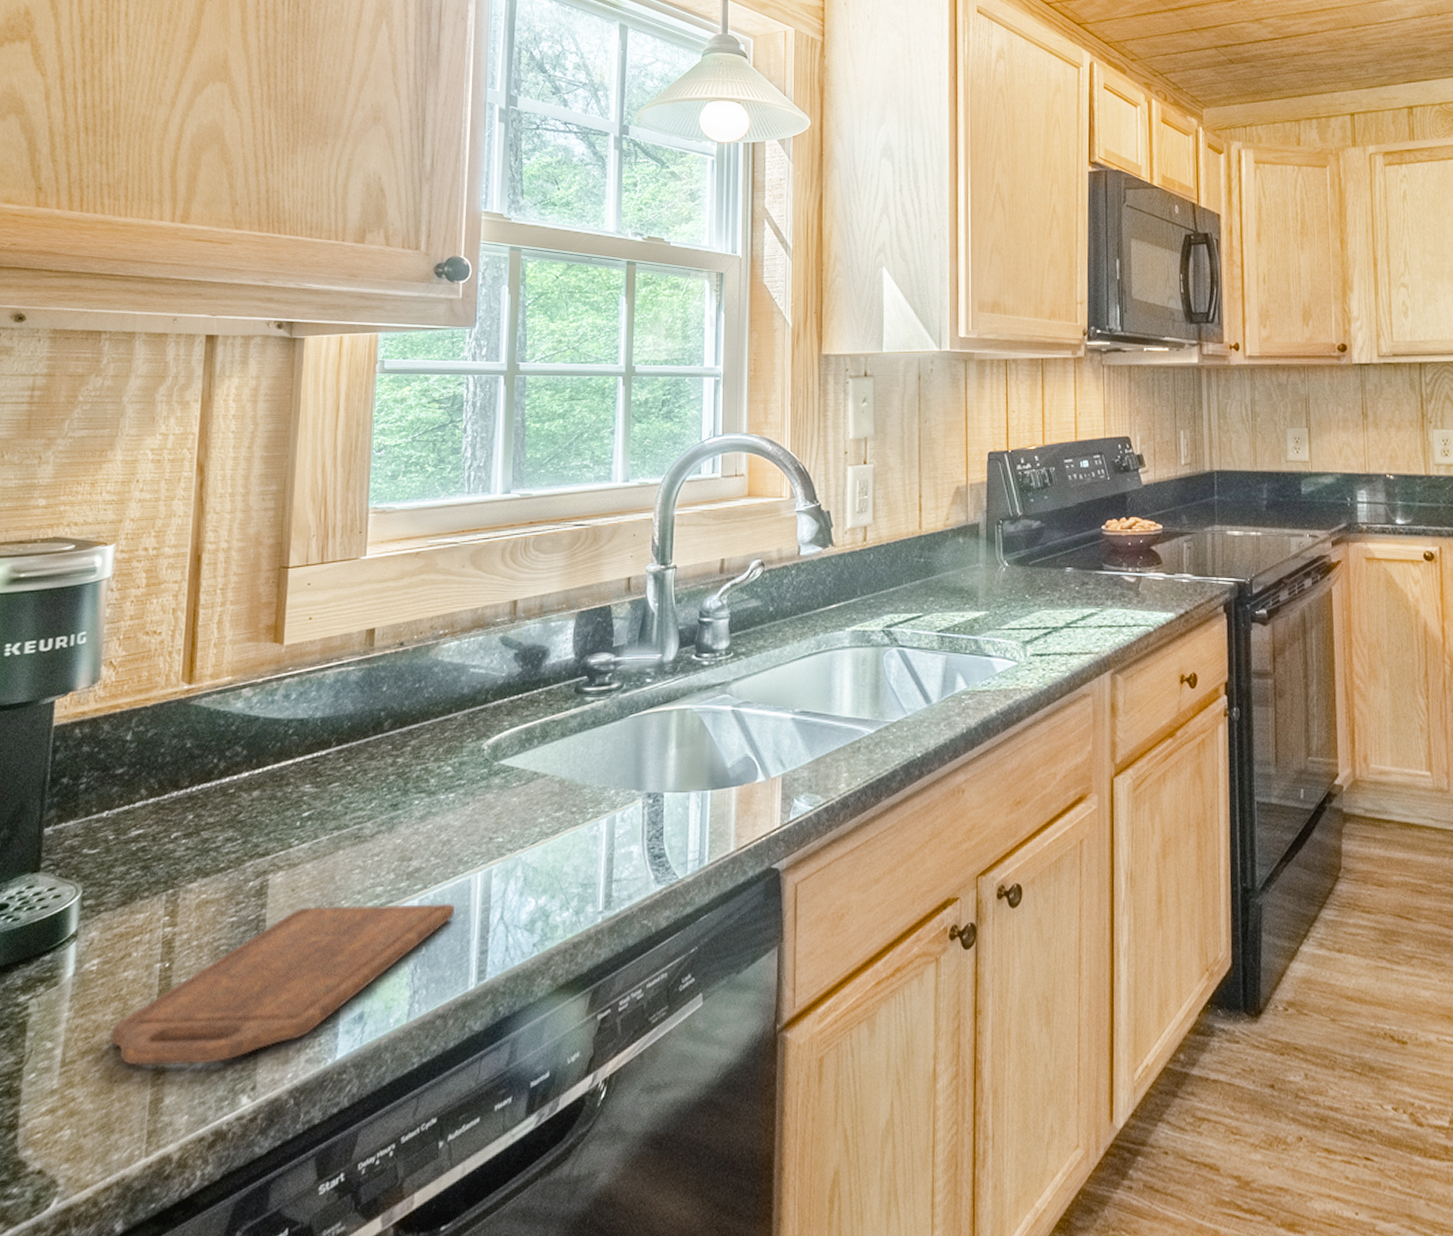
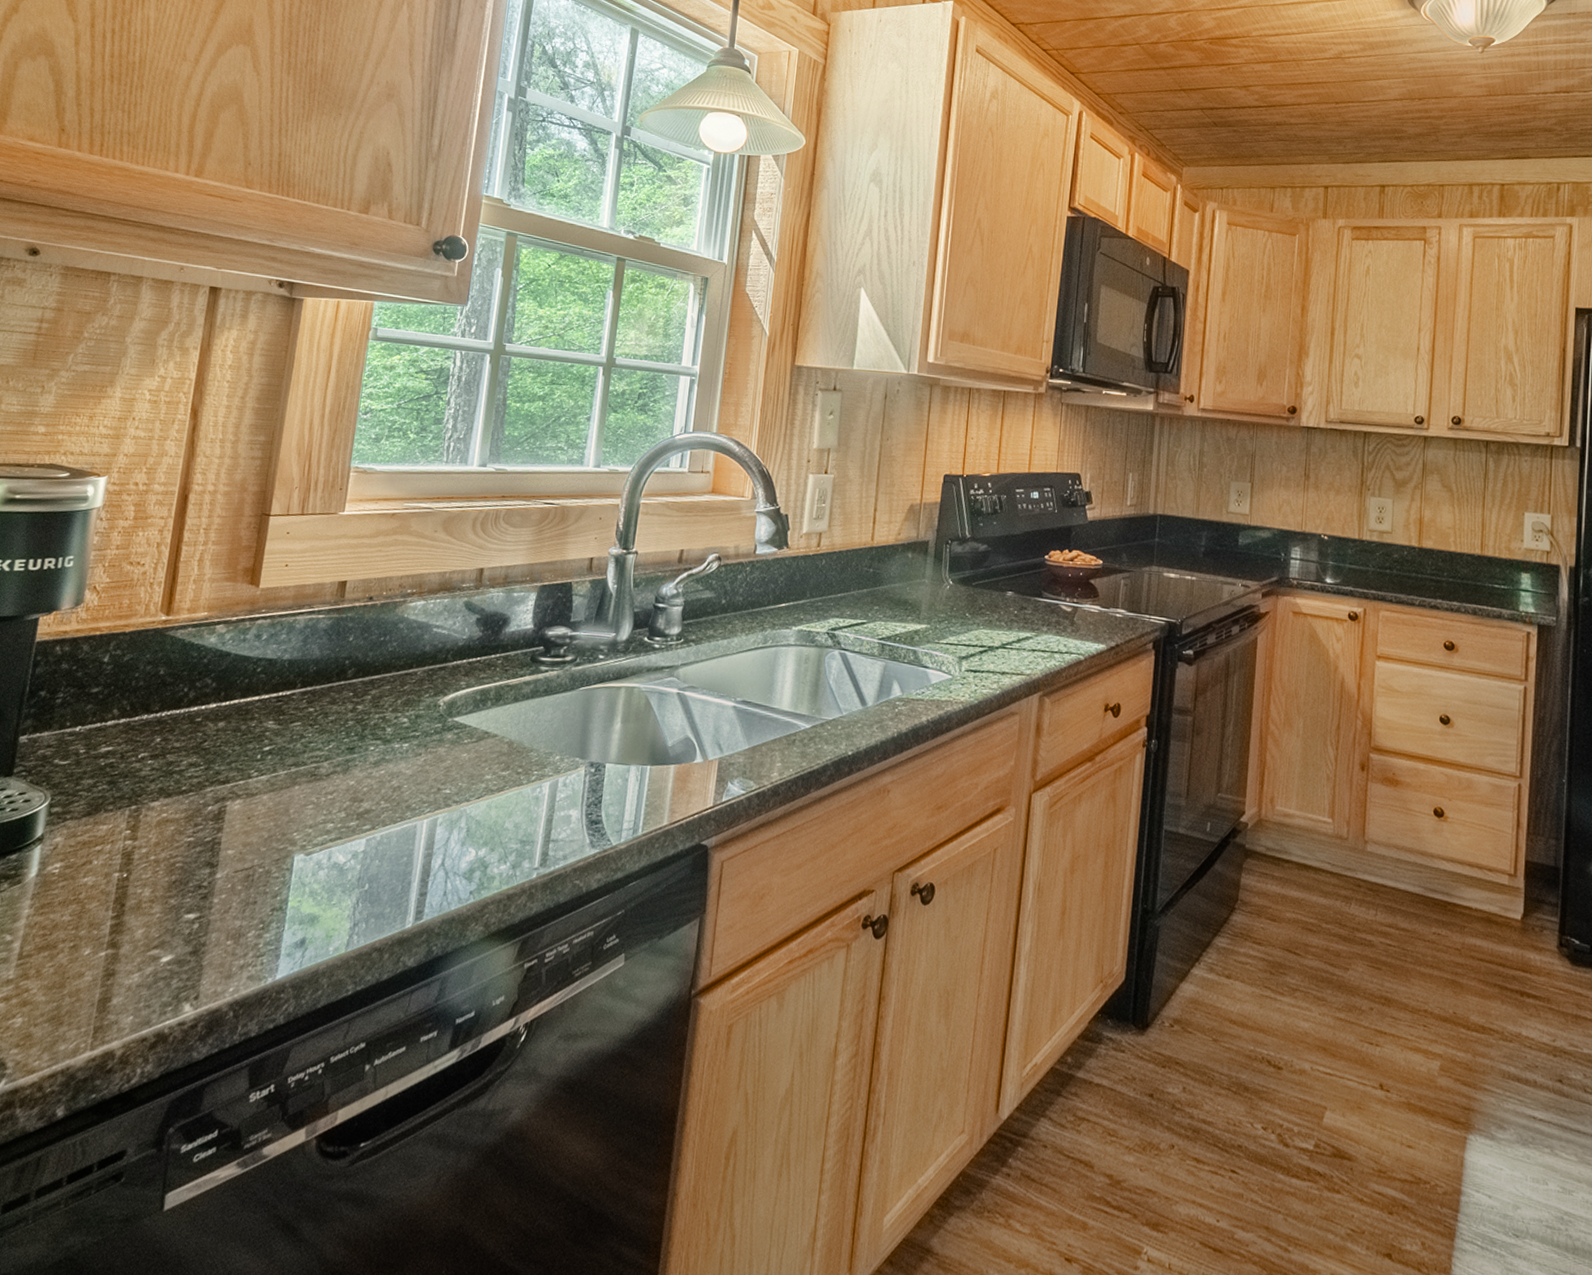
cutting board: present [110,903,455,1066] -> none [66,835,399,971]

